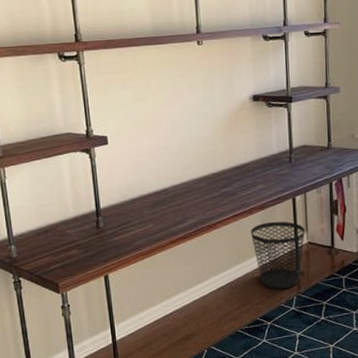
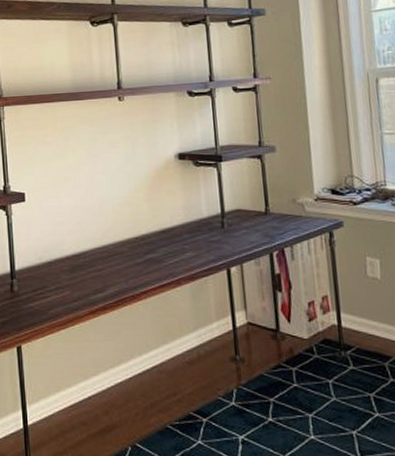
wastebasket: present [250,221,305,289] -> none [179,295,244,378]

